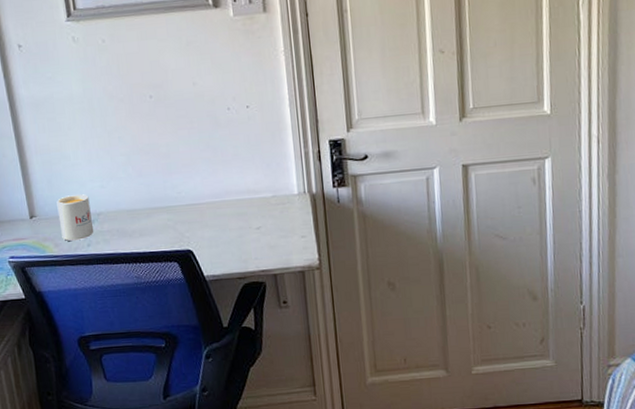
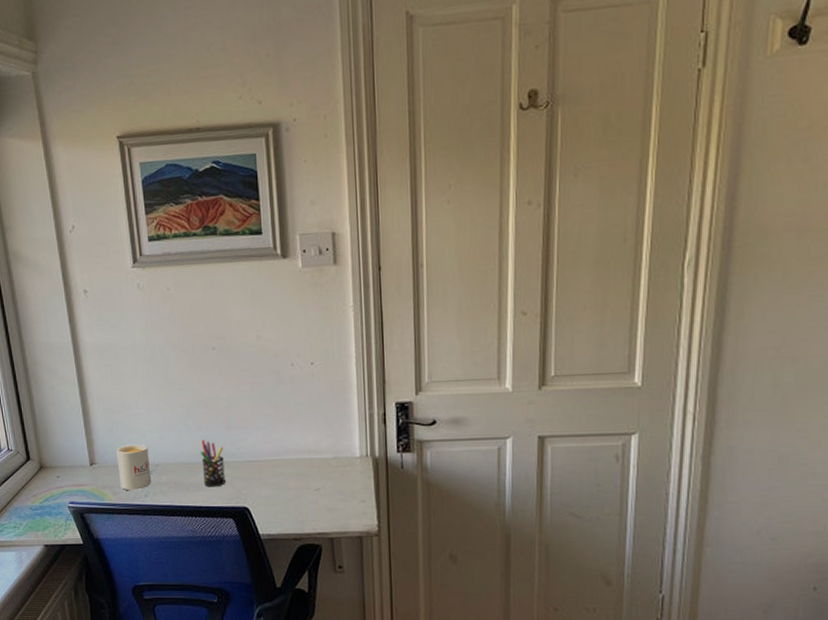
pen holder: none [141,186,168,233] -> present [200,440,225,487]

